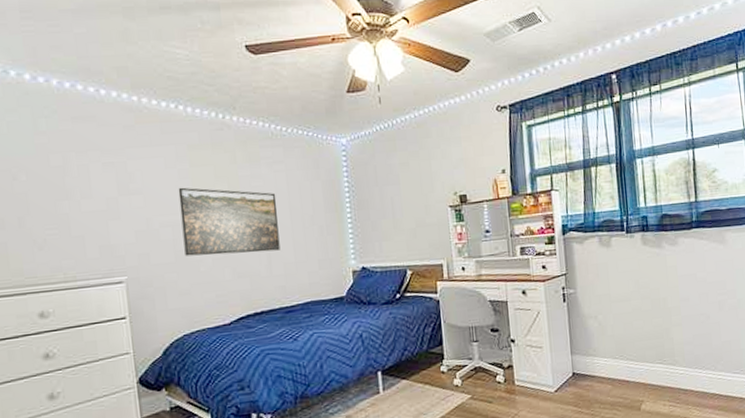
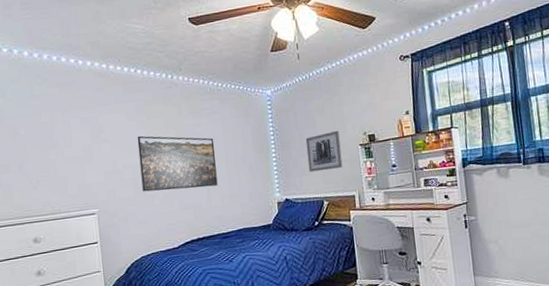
wall art: none [386,188,430,237] -> present [305,130,343,173]

